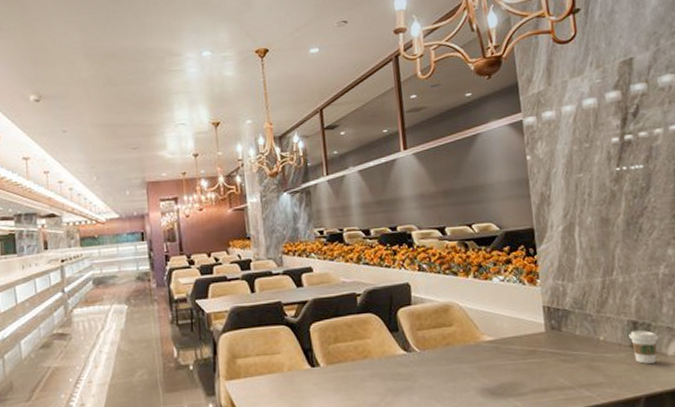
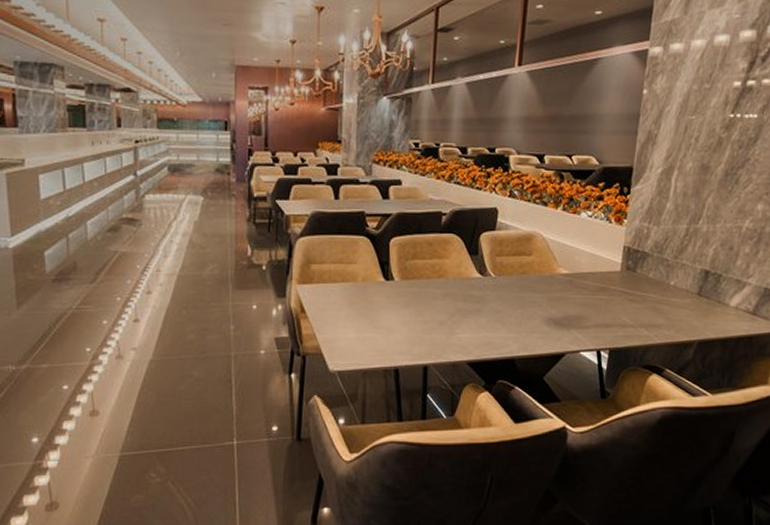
coffee cup: present [628,330,659,365] -> none [698,279,726,313]

